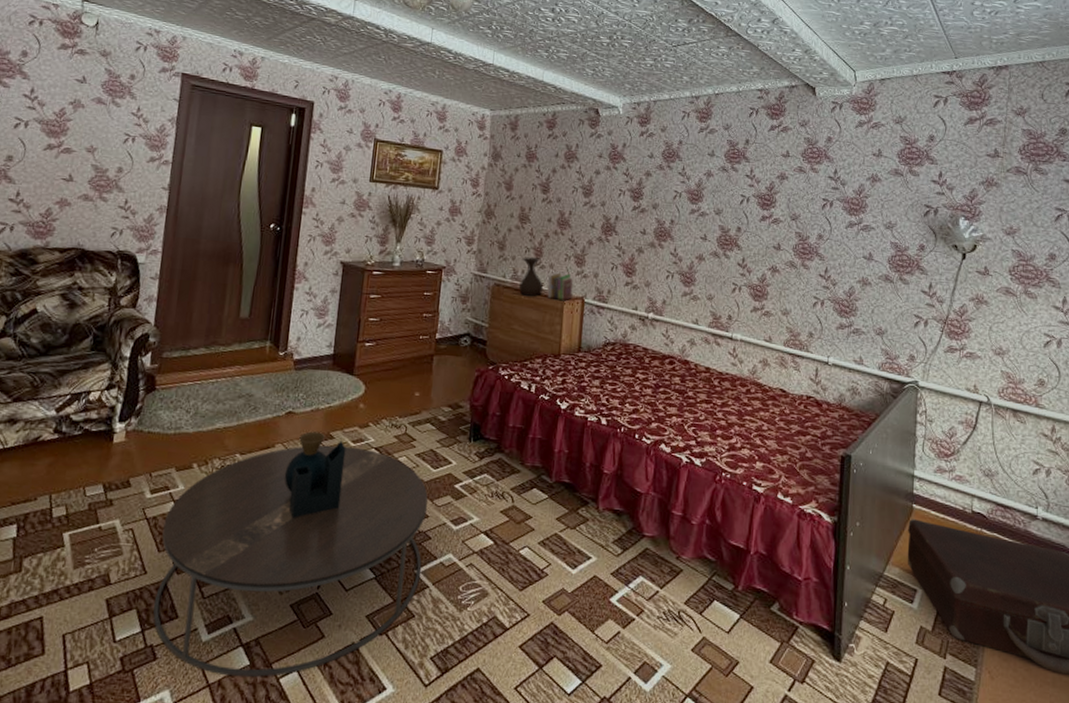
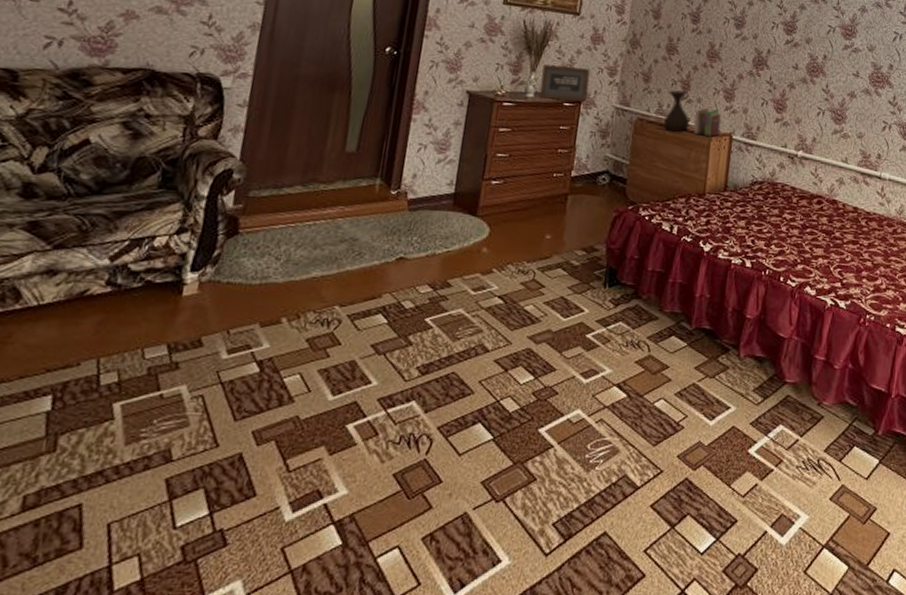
coffee table: present [153,431,429,678] -> none [224,279,557,559]
picture frame: none [404,236,450,270] -> present [539,64,591,102]

